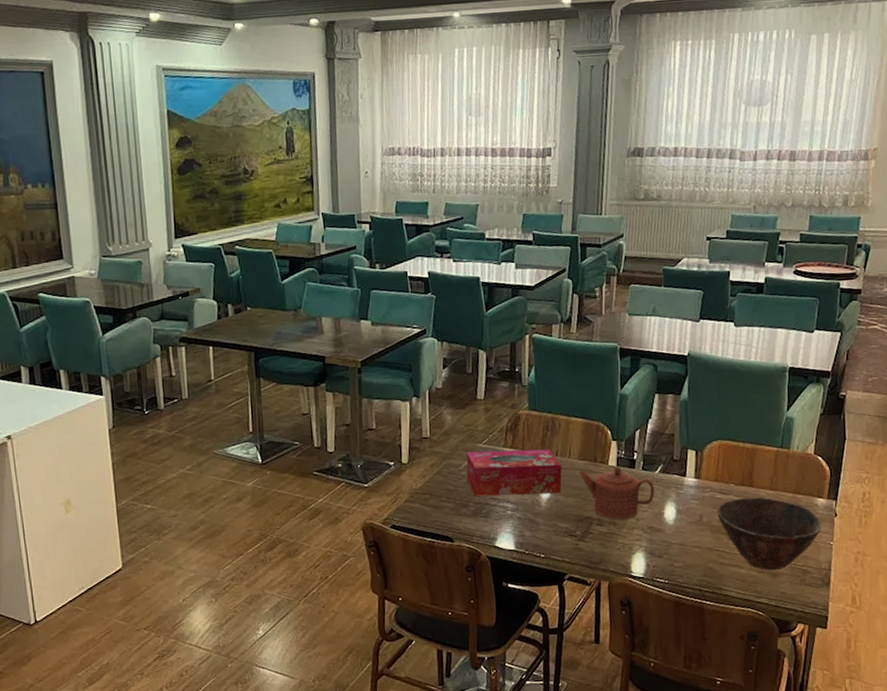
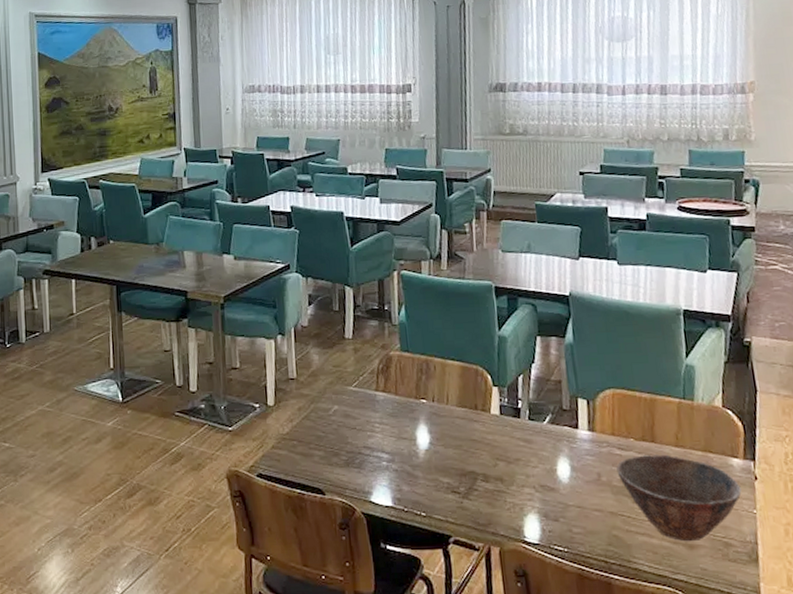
tissue box: present [466,449,562,497] -> none [336,394,441,445]
teapot: present [579,466,654,520] -> none [459,415,545,476]

